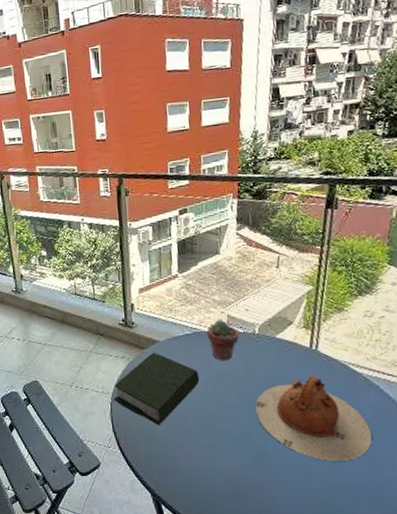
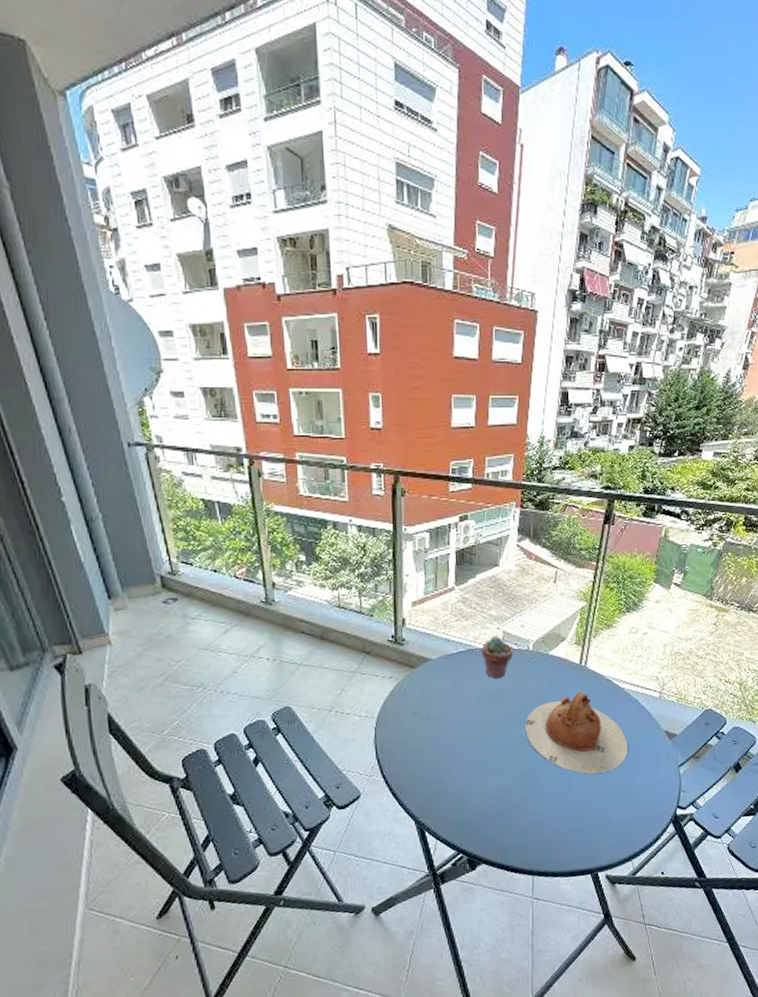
book: present [114,352,200,425] -> none [378,671,471,749]

